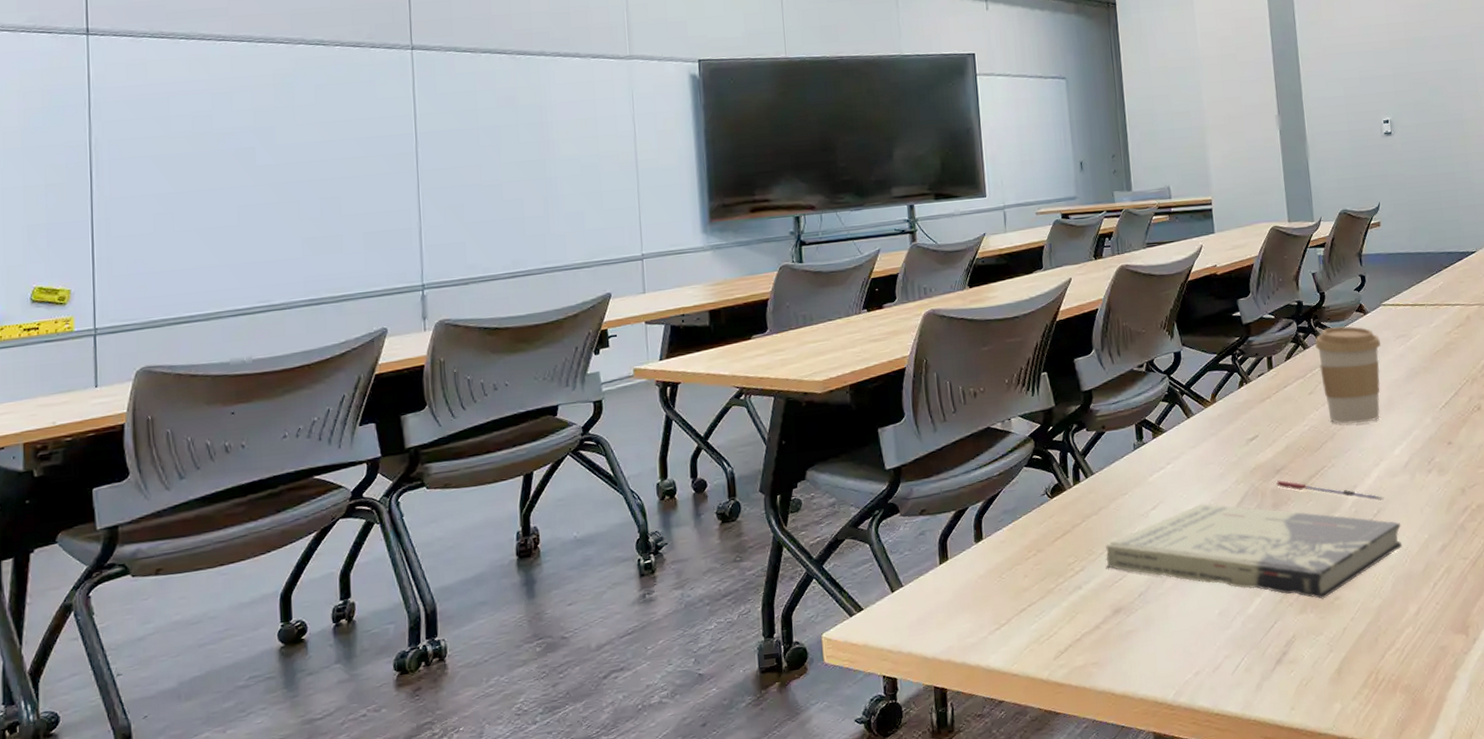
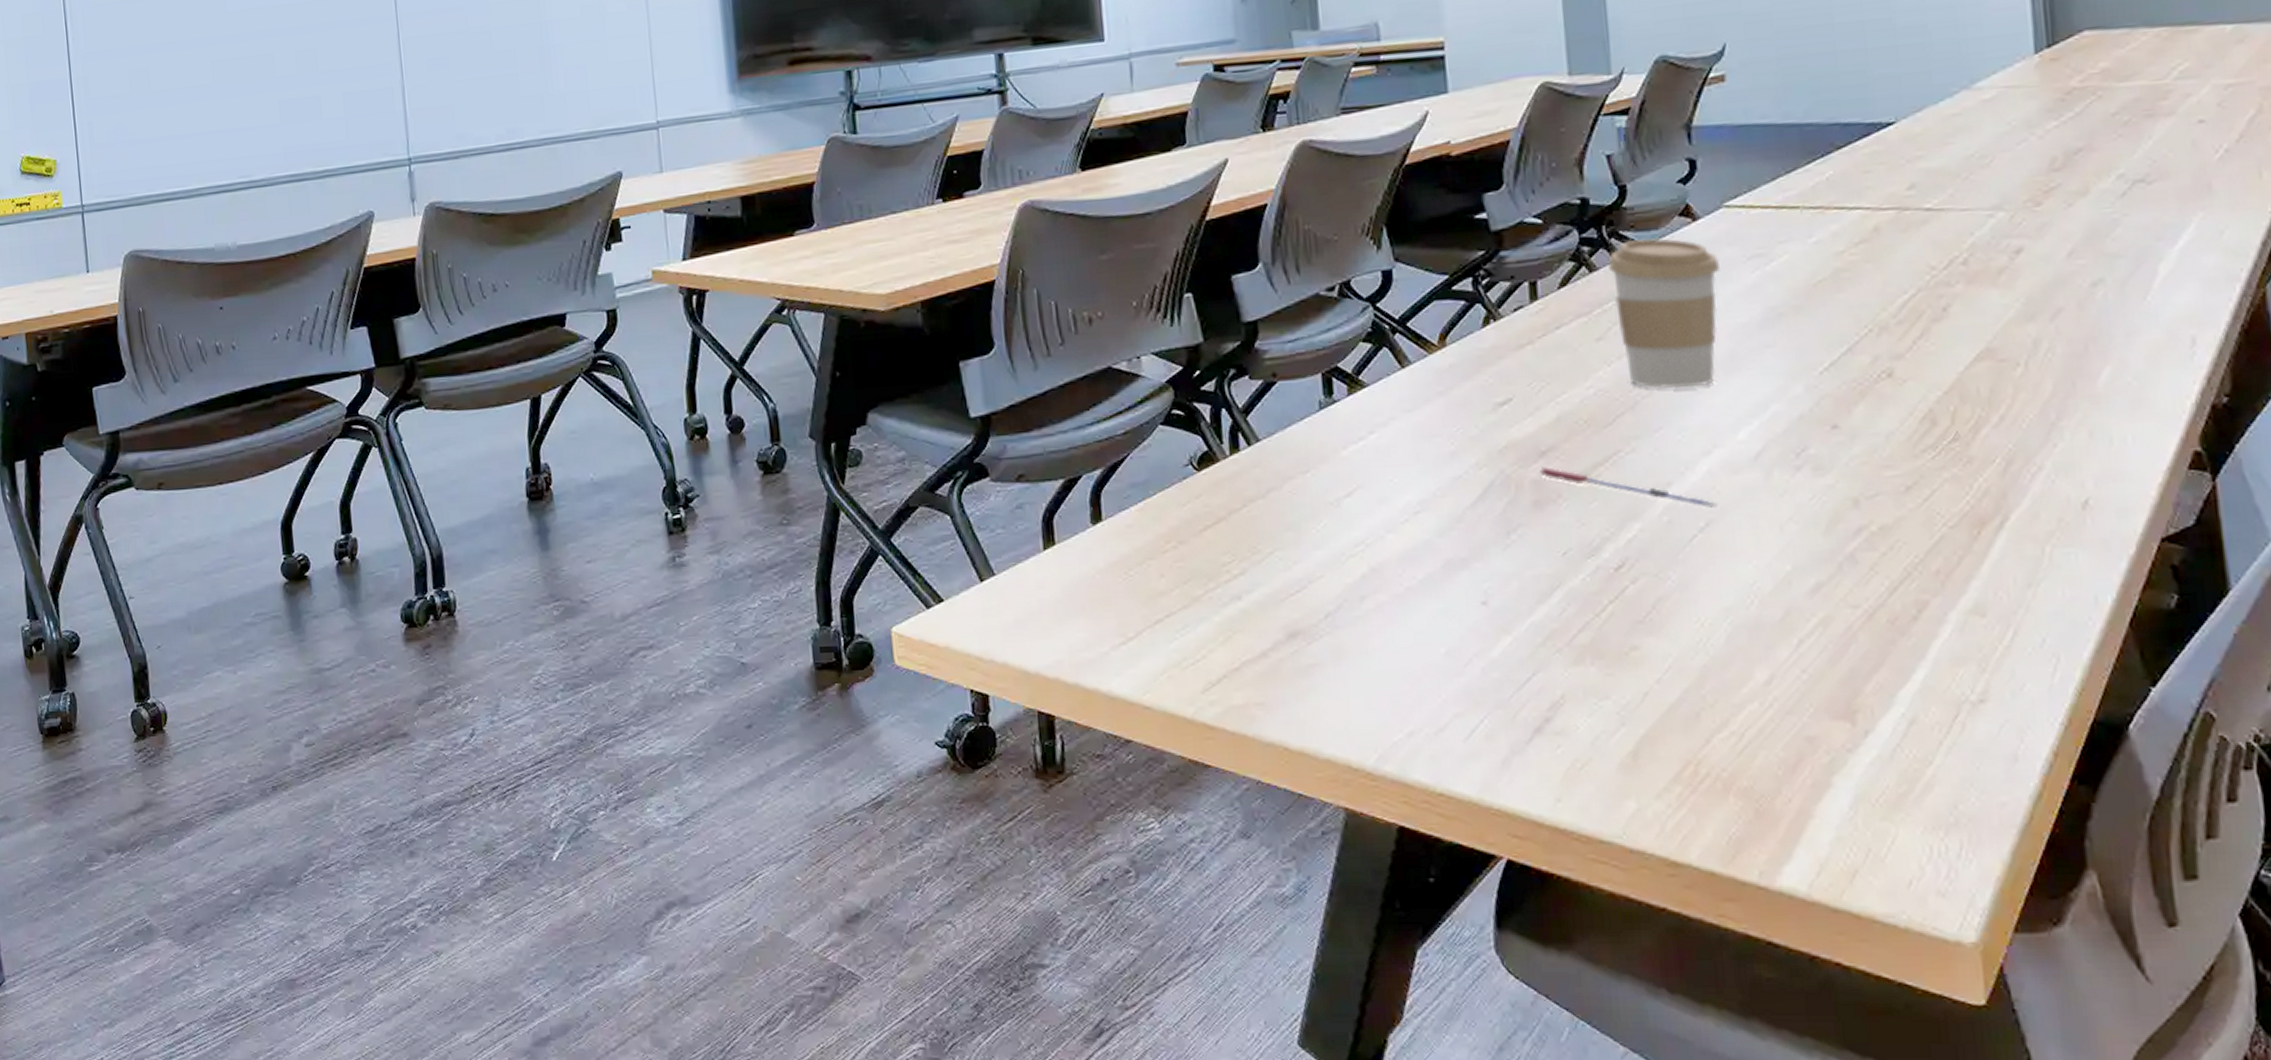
book: present [1105,503,1403,599] -> none [1275,492,1747,647]

